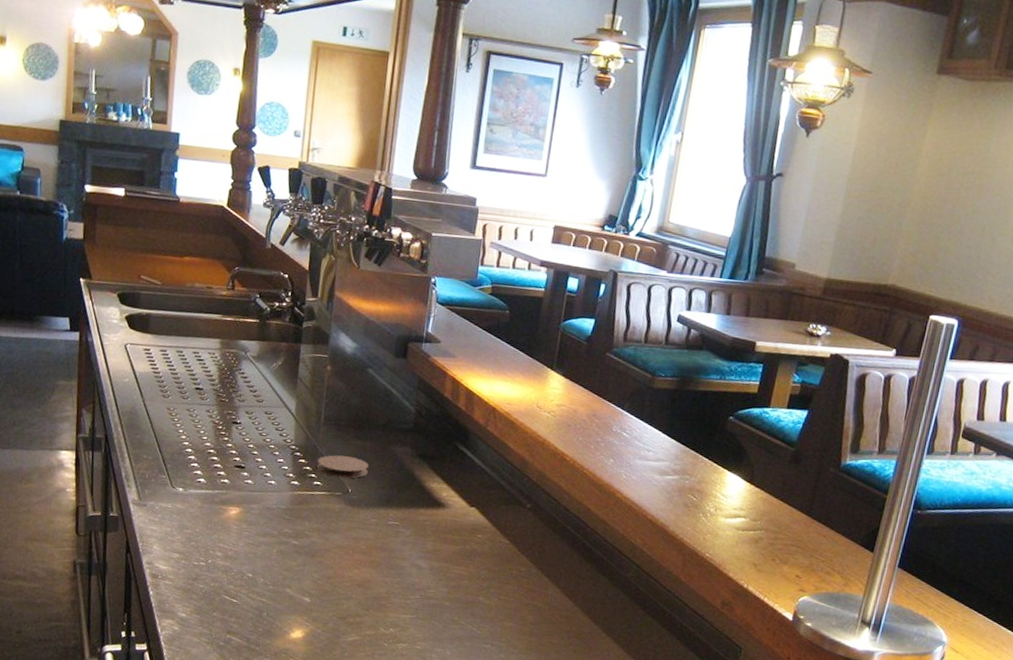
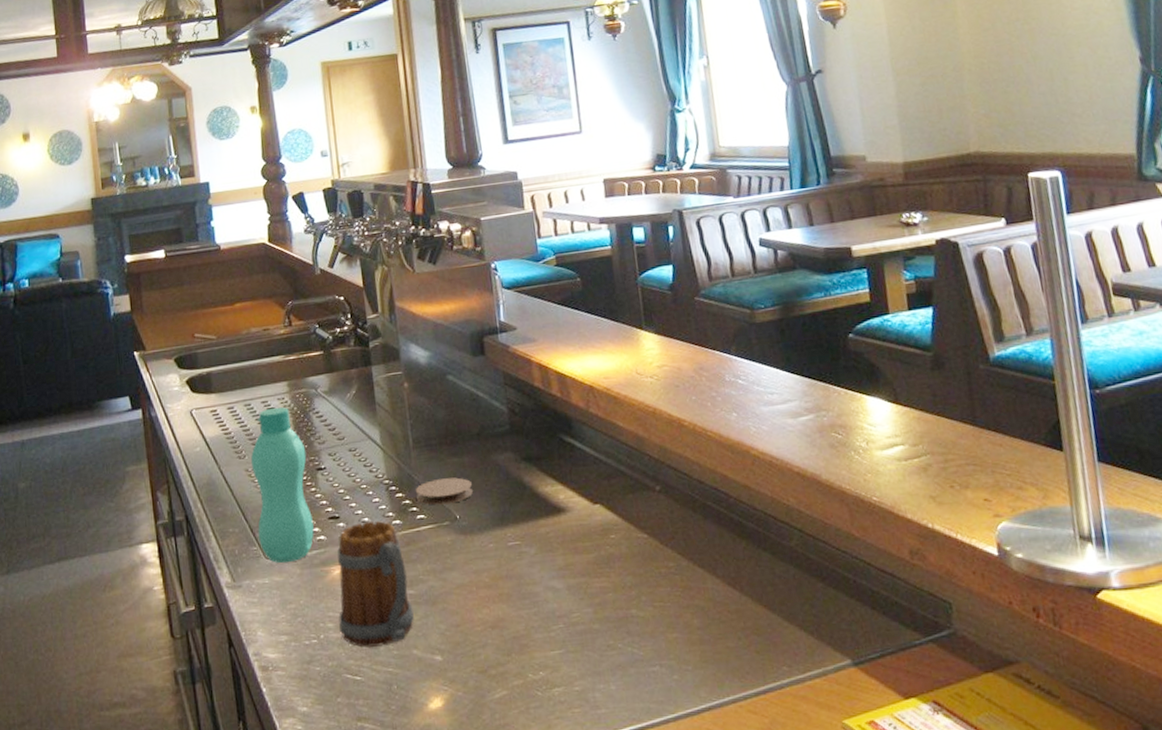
bottle: none [168,359,226,496] -> present [250,407,314,564]
beer mug: none [226,476,295,580] -> present [337,521,414,648]

